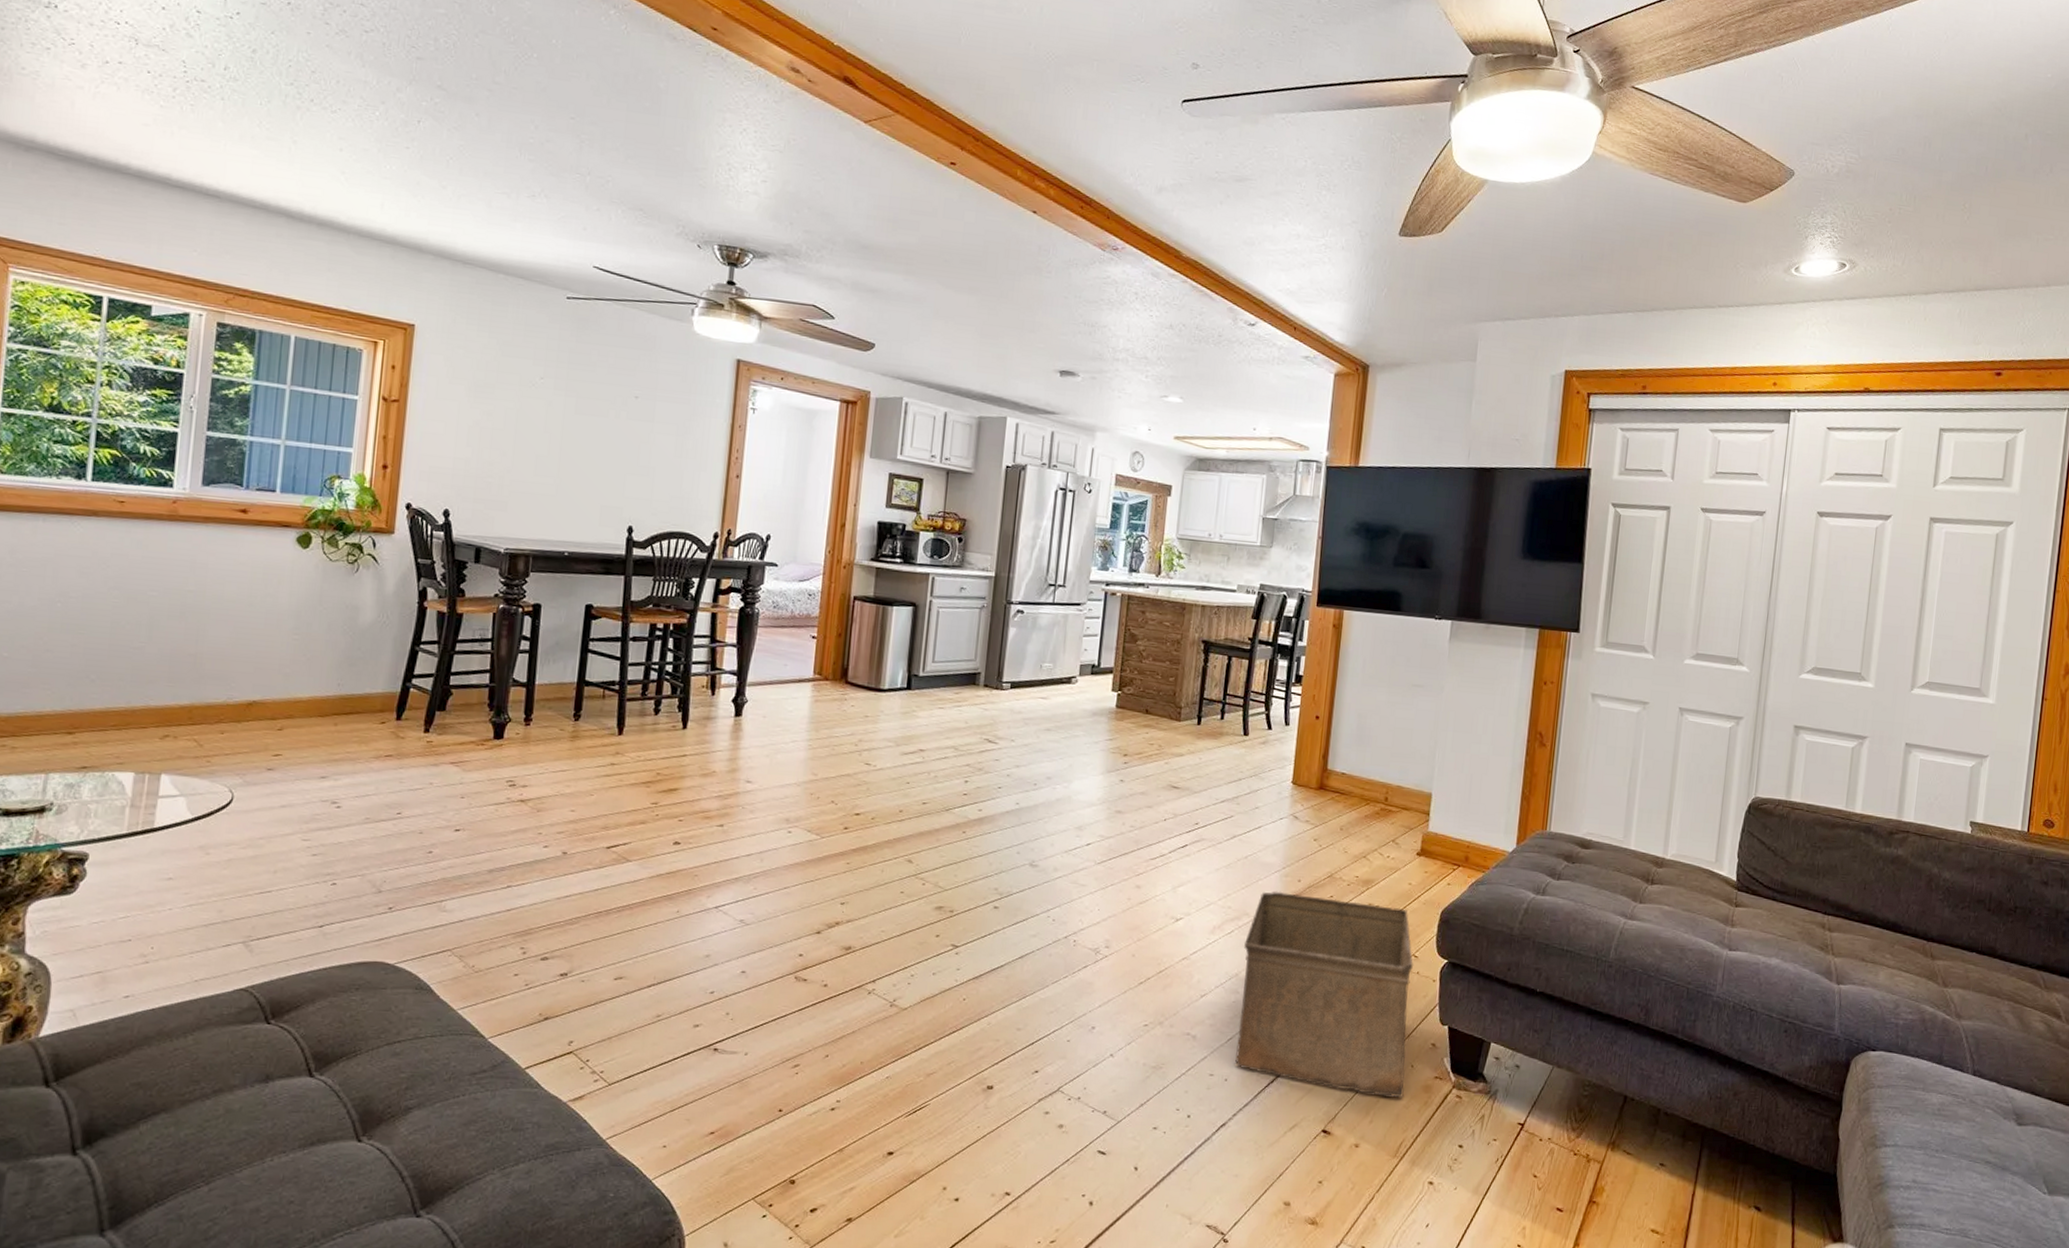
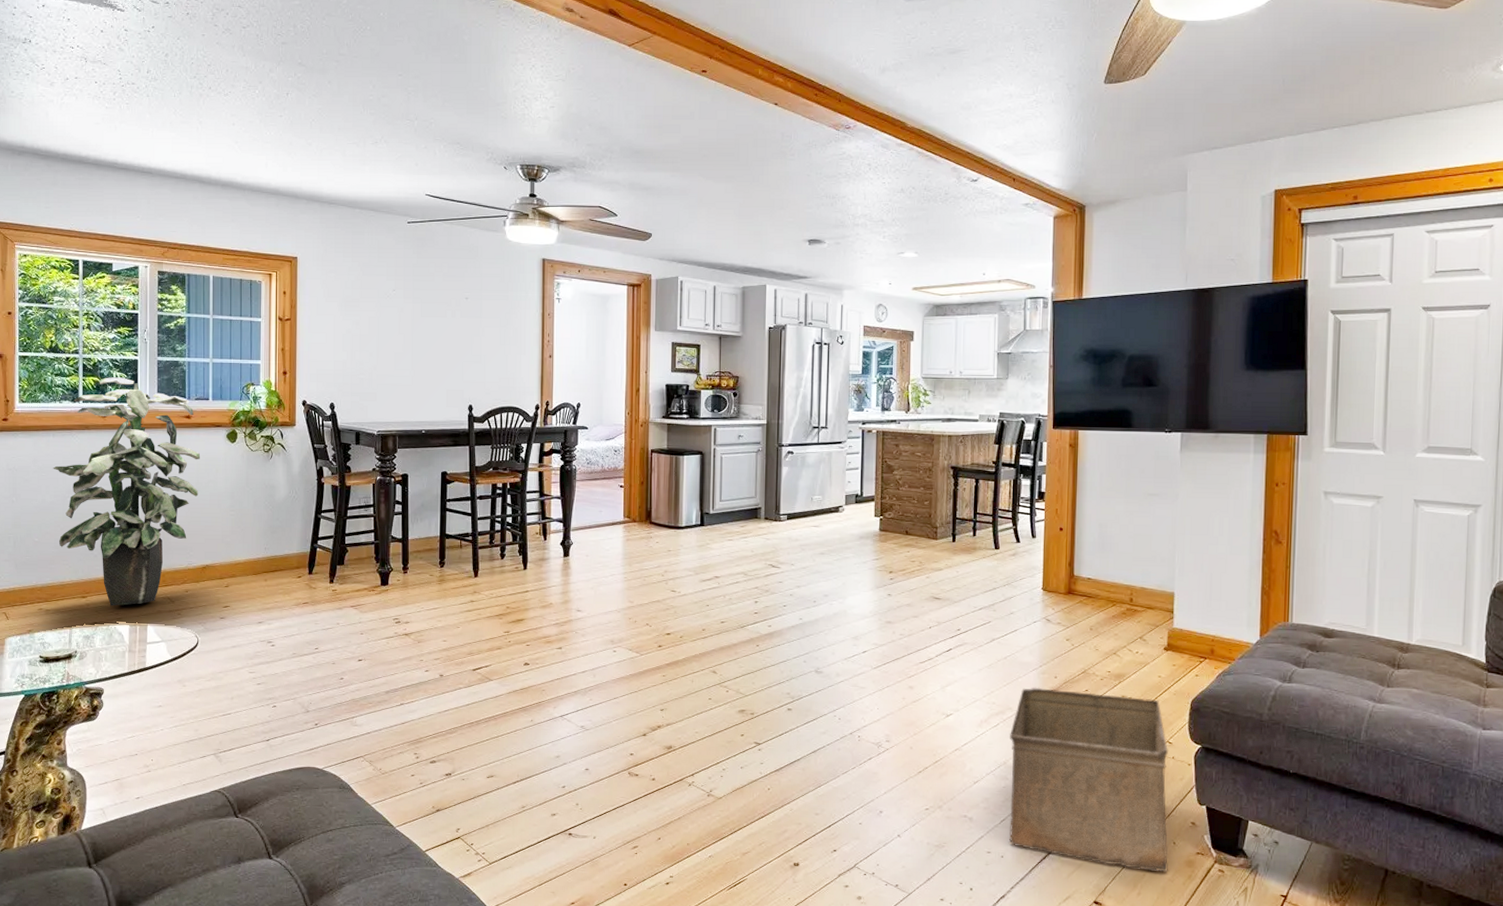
indoor plant: none [39,451,258,747] -> present [53,377,201,606]

